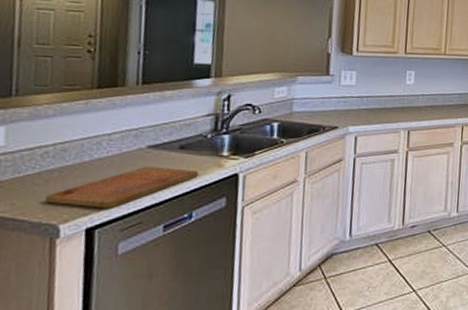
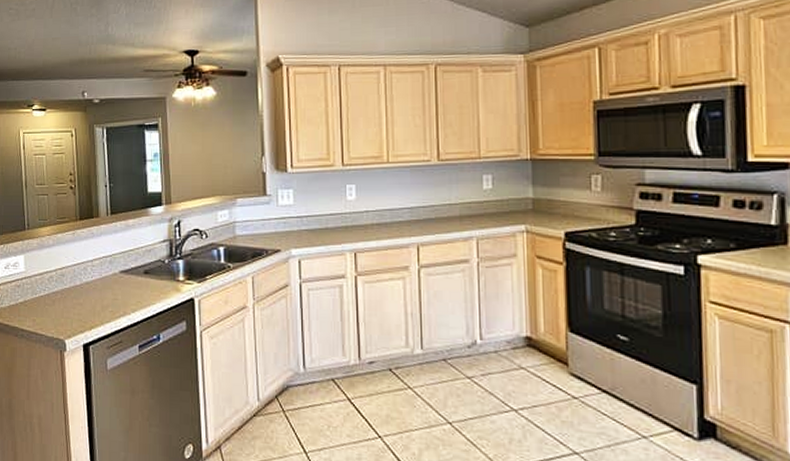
cutting board: present [45,166,199,208] -> none [54,290,162,327]

